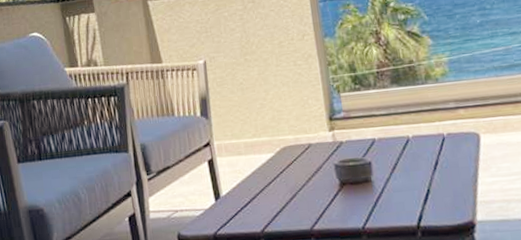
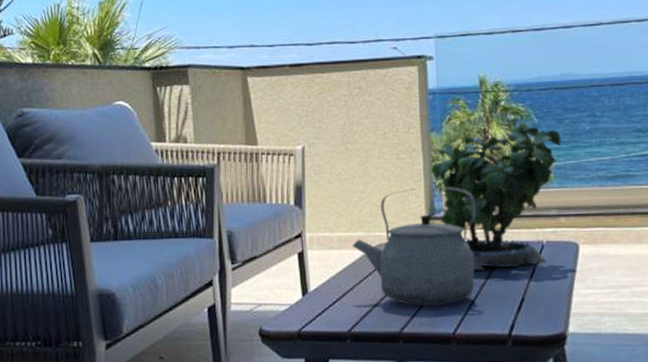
tea kettle: none [258,88,380,204] -> present [352,187,476,306]
potted plant: none [327,17,454,166] -> present [431,116,561,271]

